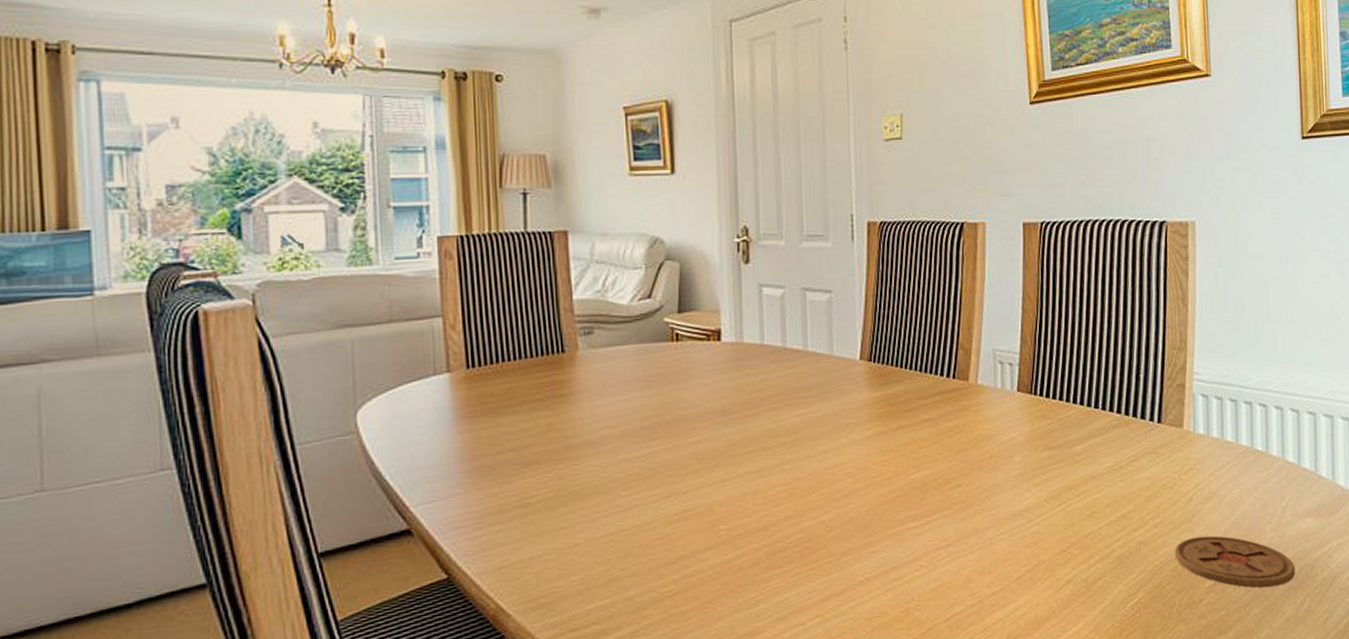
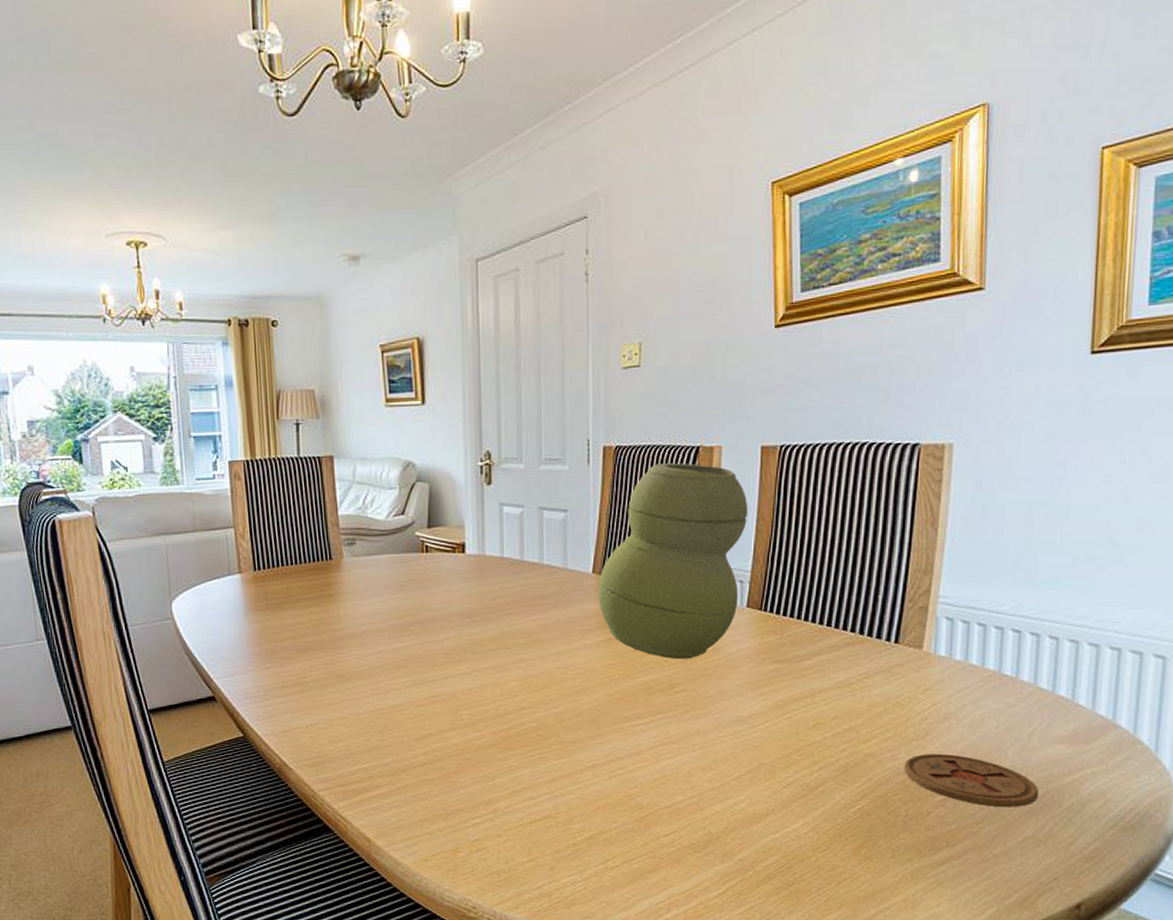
vase: none [866,240,1014,452] -> present [598,463,748,660]

